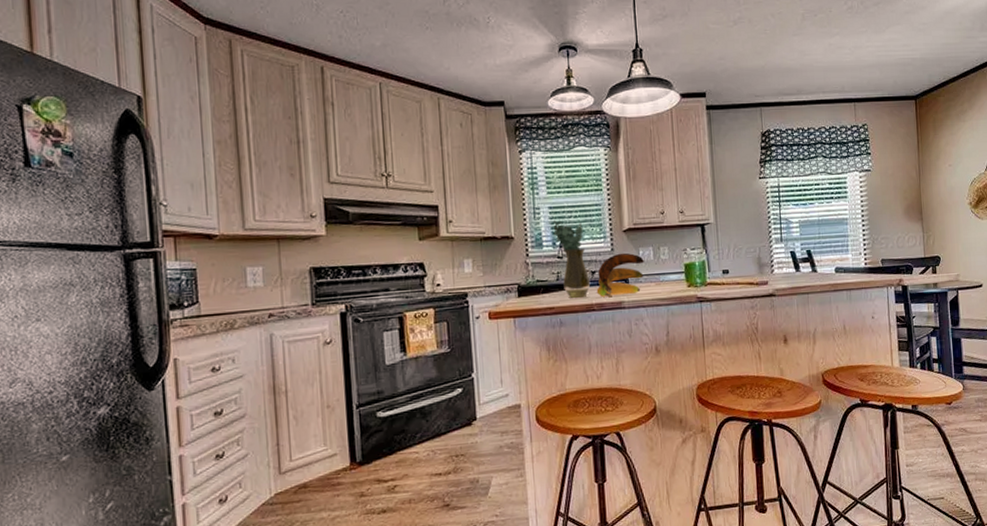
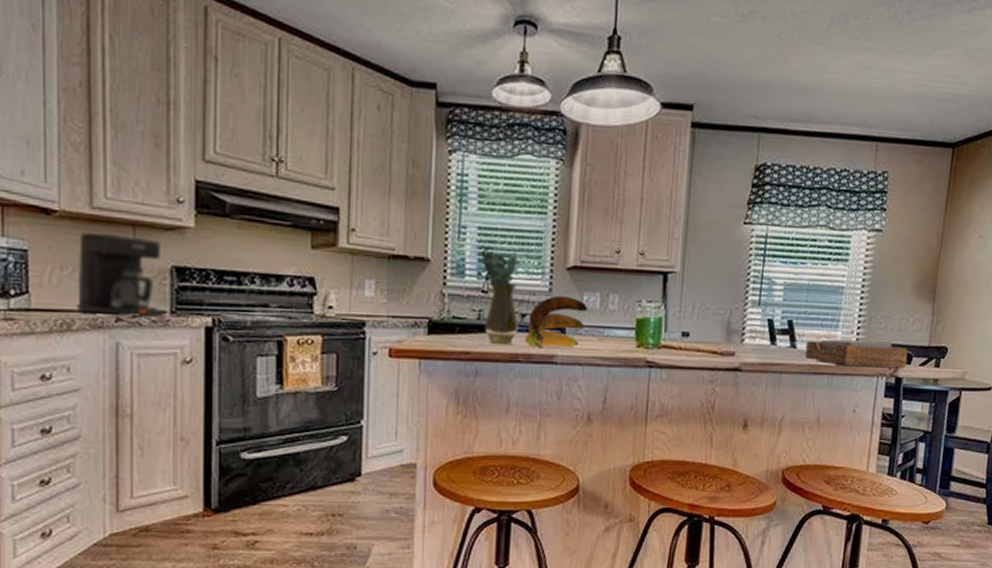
coffee maker: none [236,248,308,315] -> present [75,233,166,318]
napkin holder: none [824,256,909,282] -> present [804,339,908,369]

